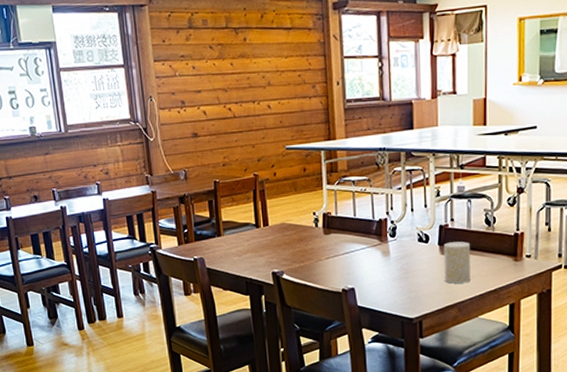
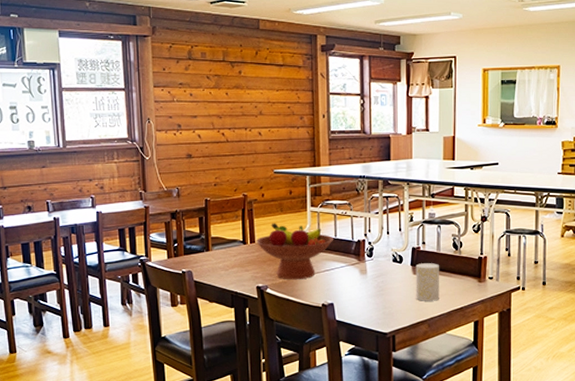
fruit bowl: none [268,203,353,265] -> present [255,223,334,280]

